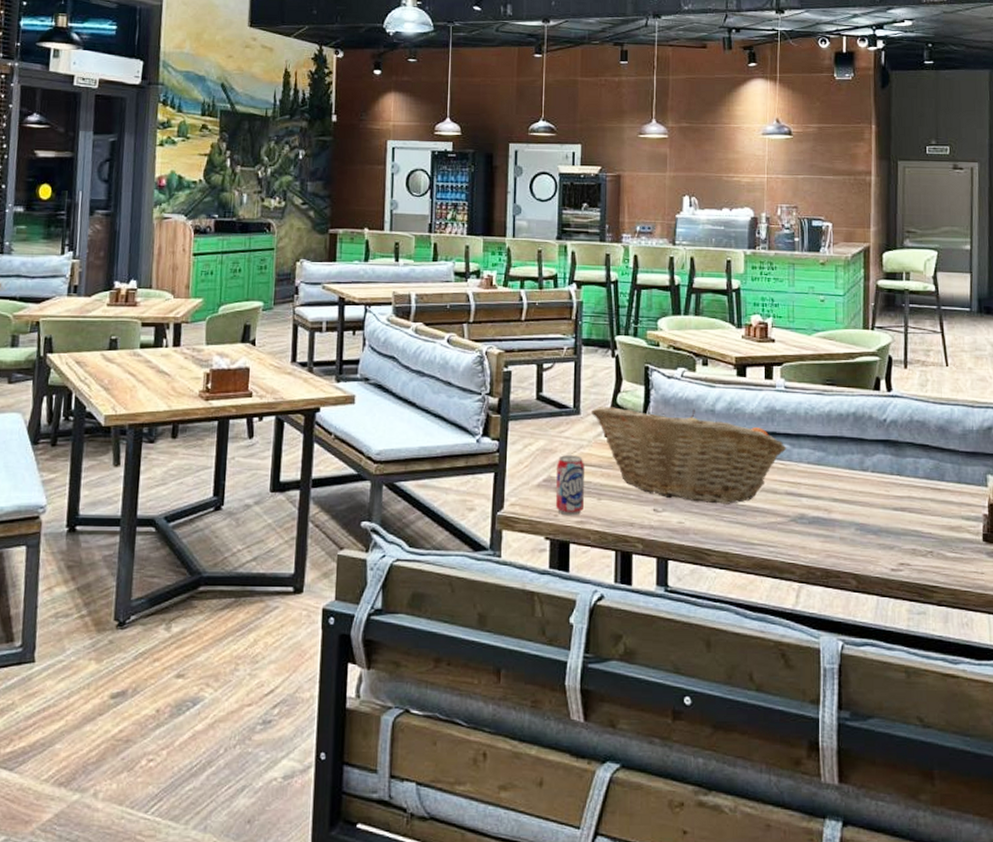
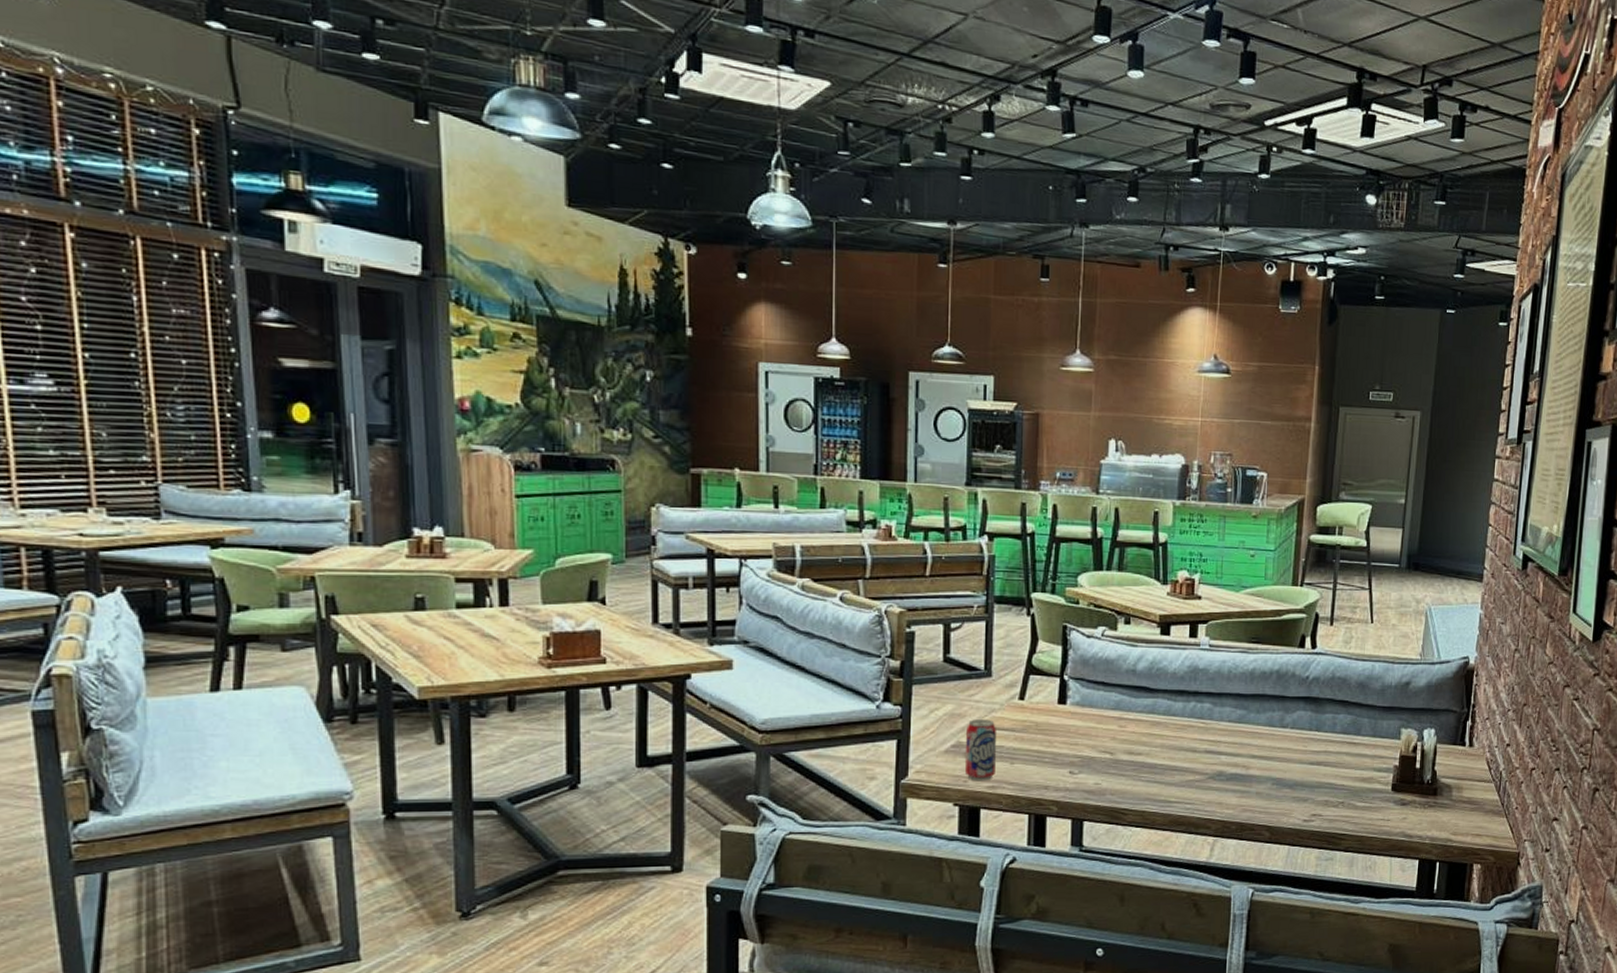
fruit basket: present [591,407,787,504] -> none [1004,668,1209,764]

